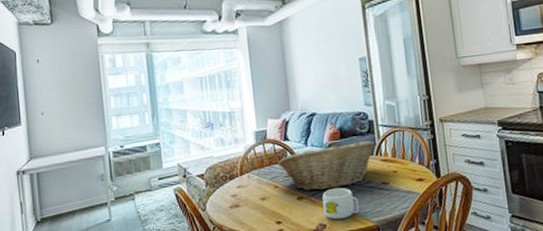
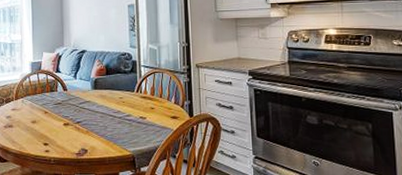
fruit basket: present [277,140,375,191] -> none [48,78,136,119]
mug: present [322,187,359,220] -> none [86,118,118,146]

